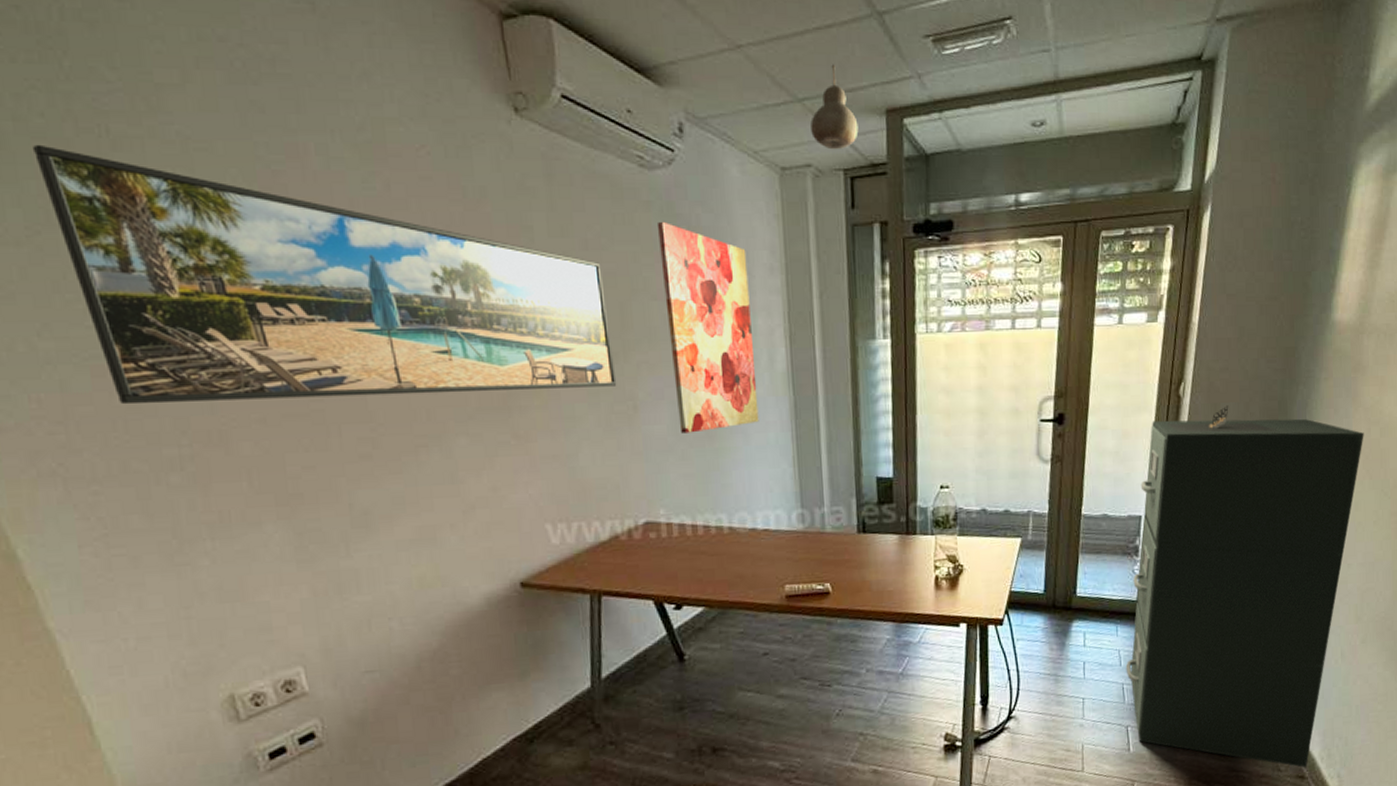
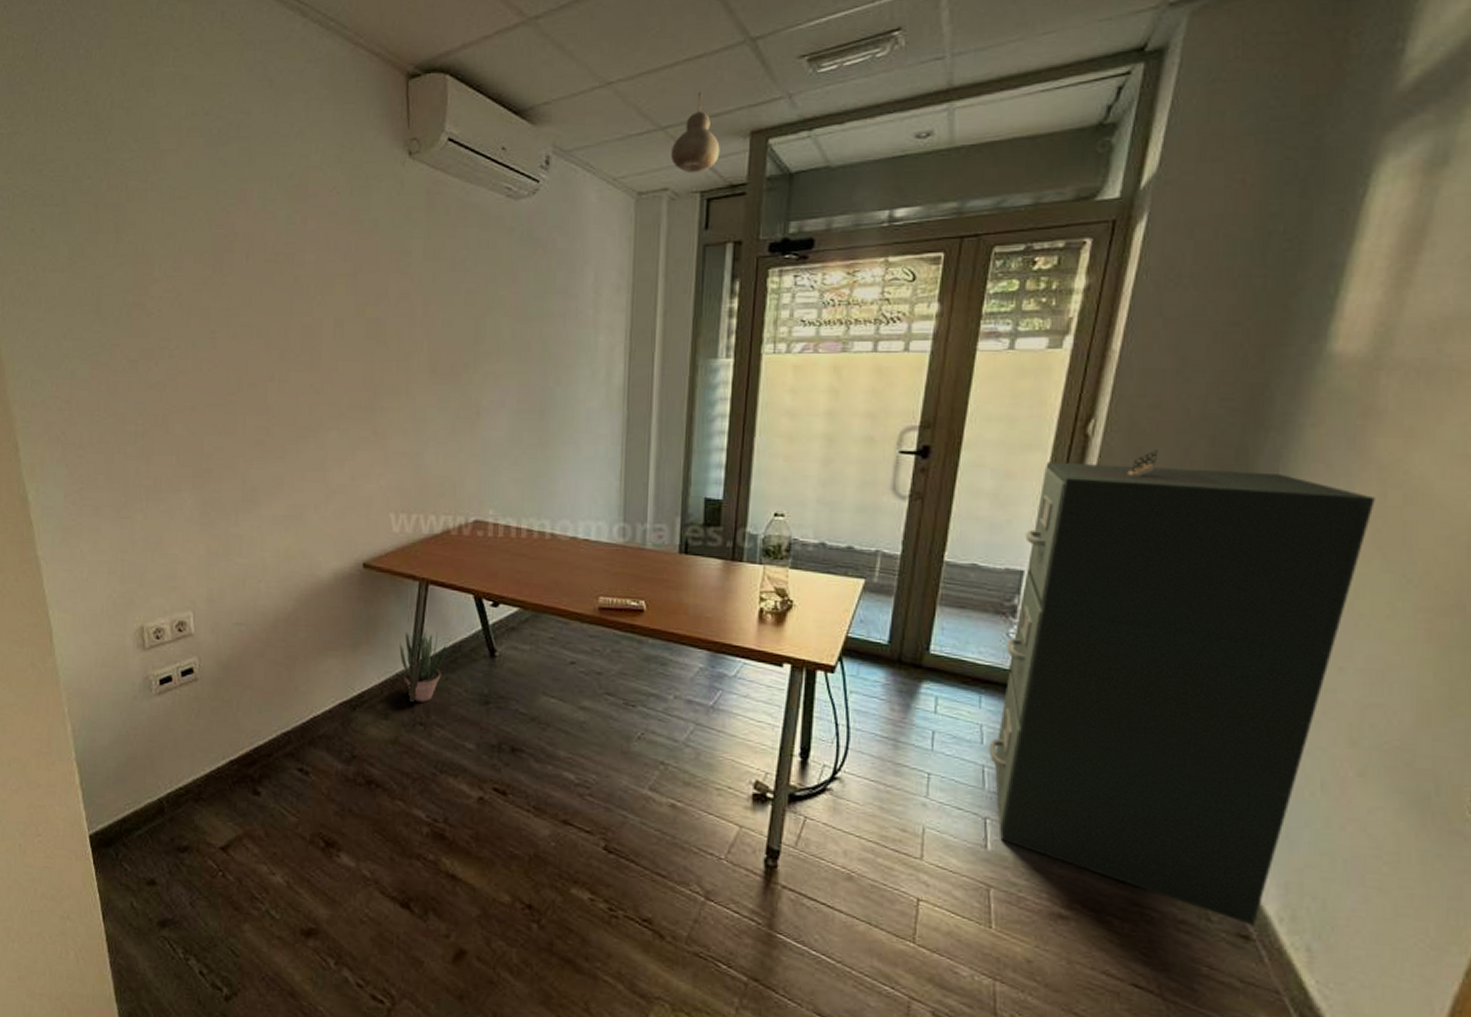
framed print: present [32,144,617,405] -> none [80,198,465,394]
potted plant: none [576,644,632,721] -> present [399,630,448,703]
wall art: present [656,222,759,434] -> none [515,246,596,441]

